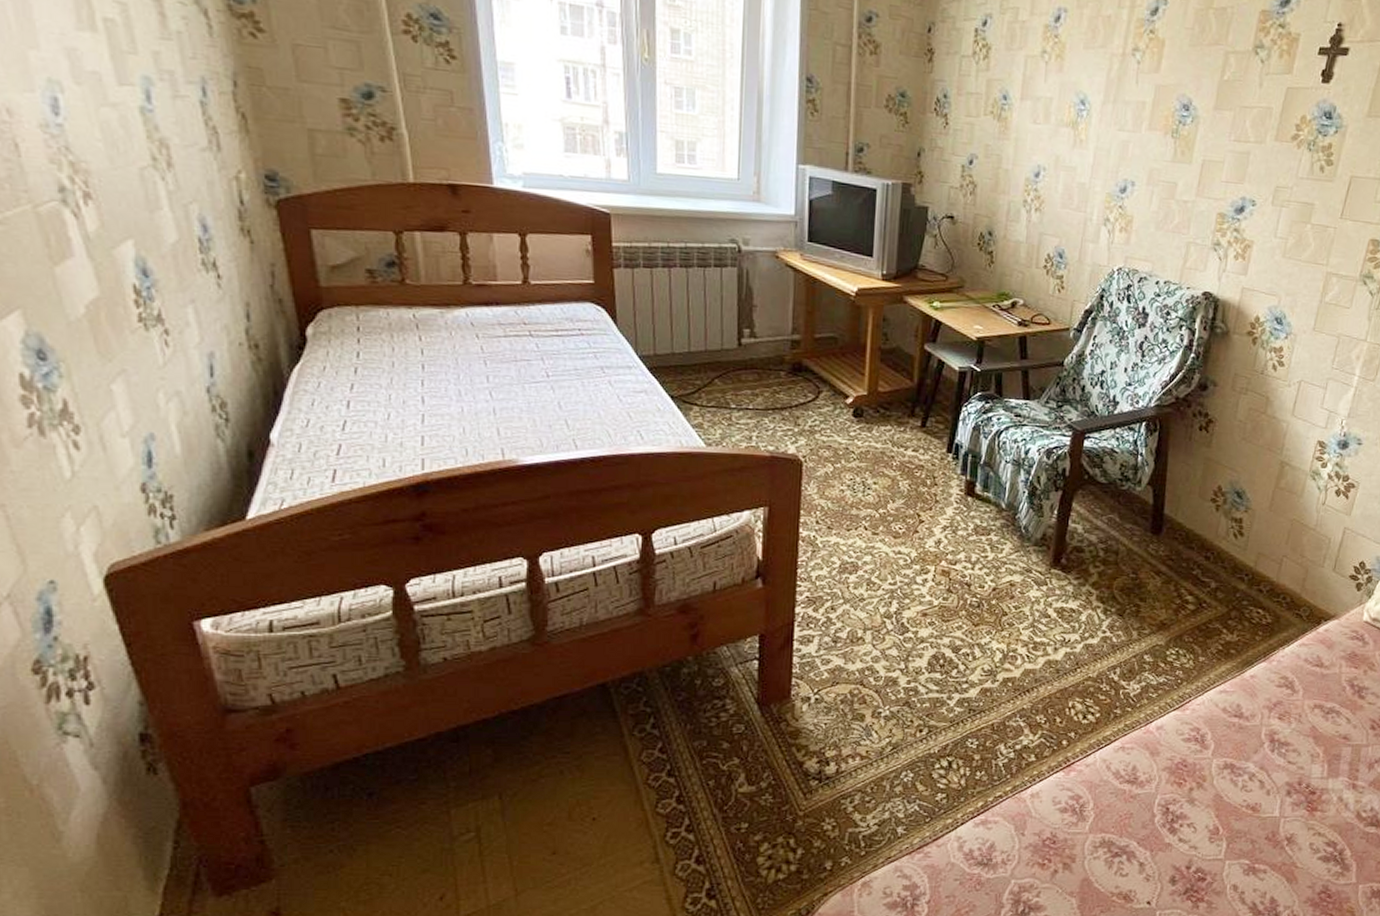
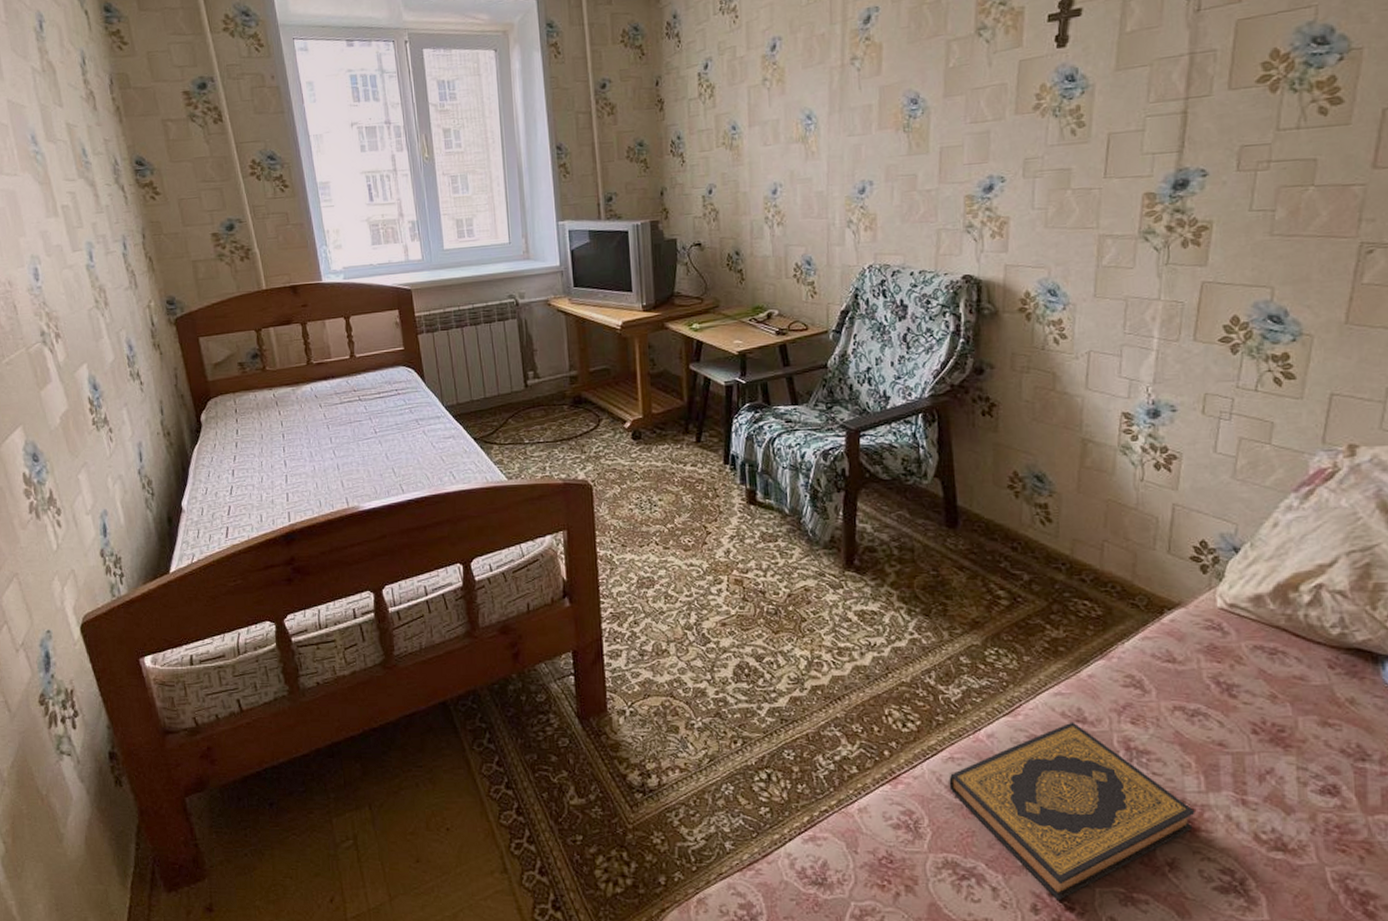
hardback book: none [1116,716,1316,872] -> present [949,722,1195,900]

